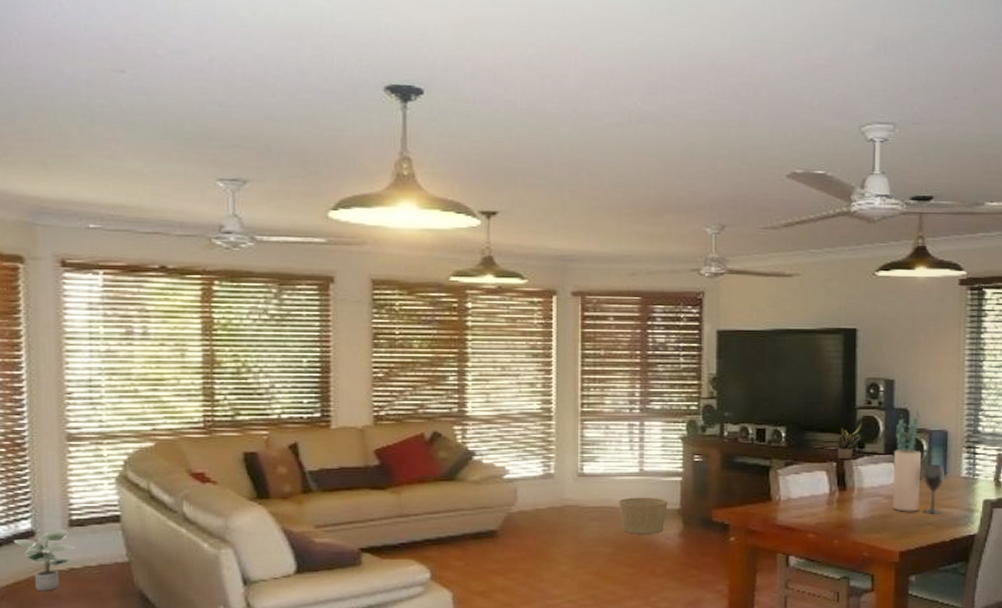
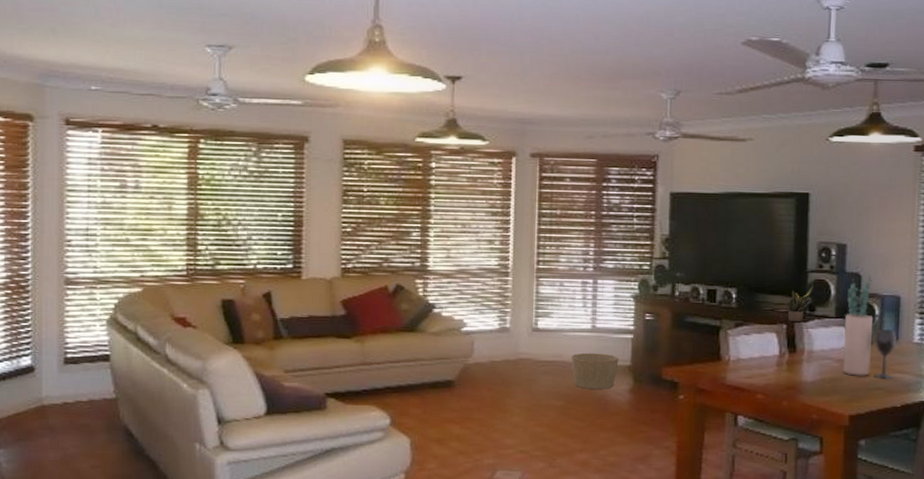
potted plant: present [13,529,75,592] -> none [15,366,69,423]

